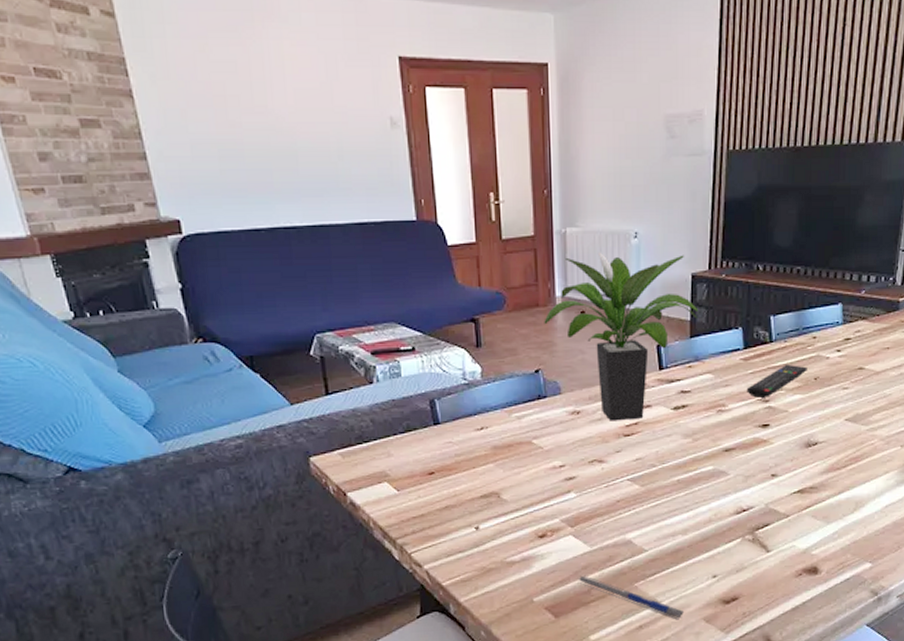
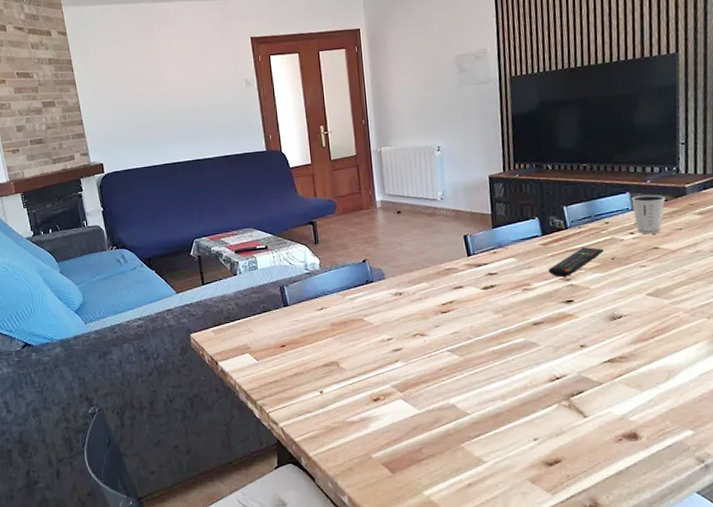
potted plant: present [544,252,699,421] -> none [367,161,498,301]
pen: present [577,575,683,620] -> none [409,435,509,480]
dixie cup: none [842,308,878,353] -> present [631,194,666,235]

